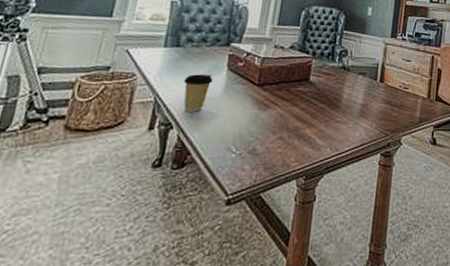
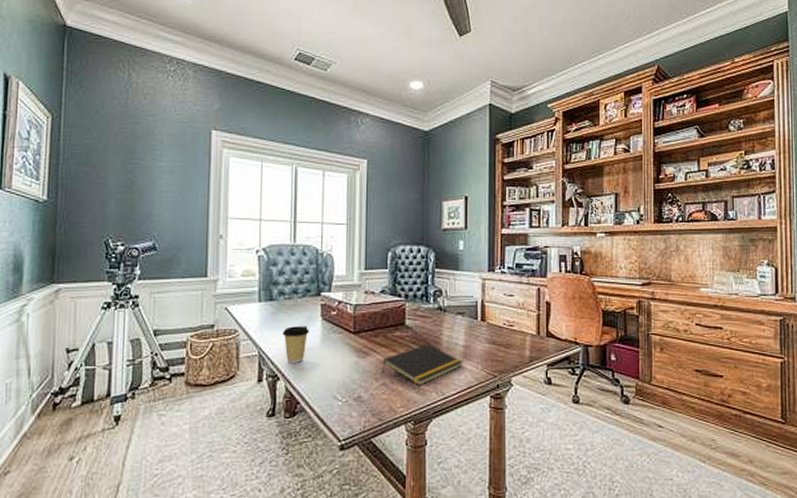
notepad: none [280,101,360,142] -> present [382,344,463,386]

